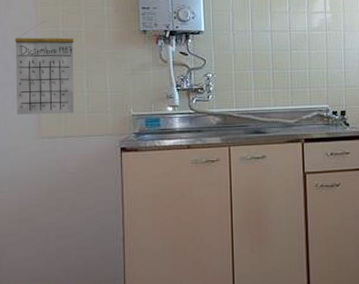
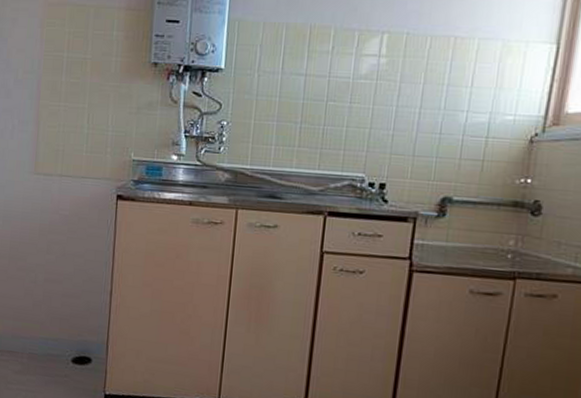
calendar: present [14,21,74,115] -> none [14,44,79,151]

